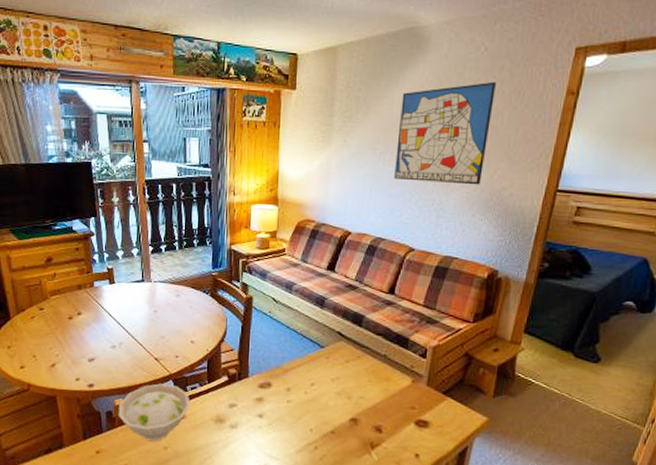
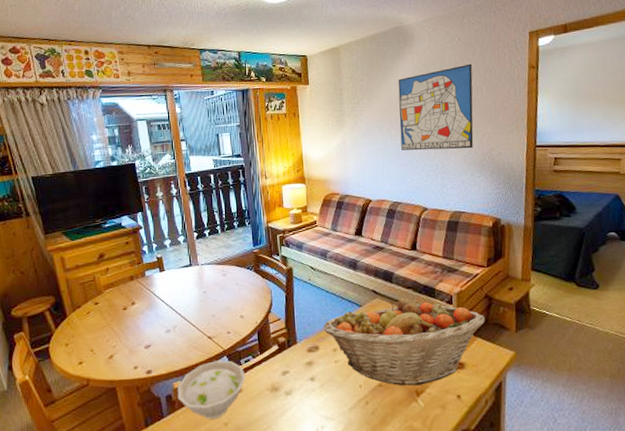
fruit basket: none [279,344,461,438] -> present [324,298,485,386]

